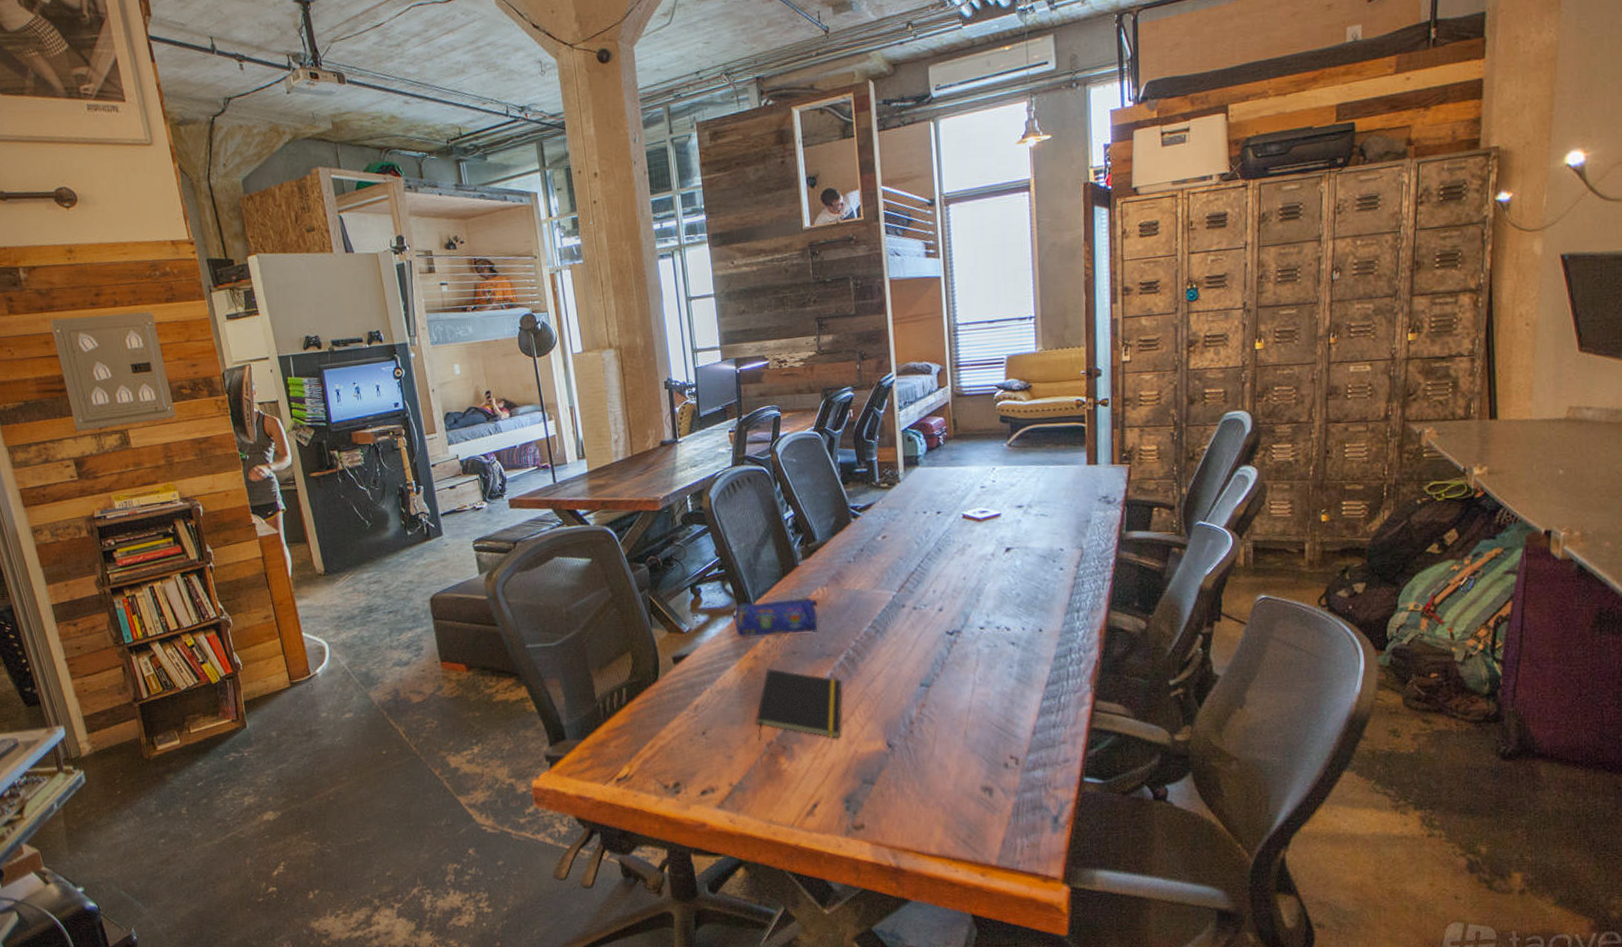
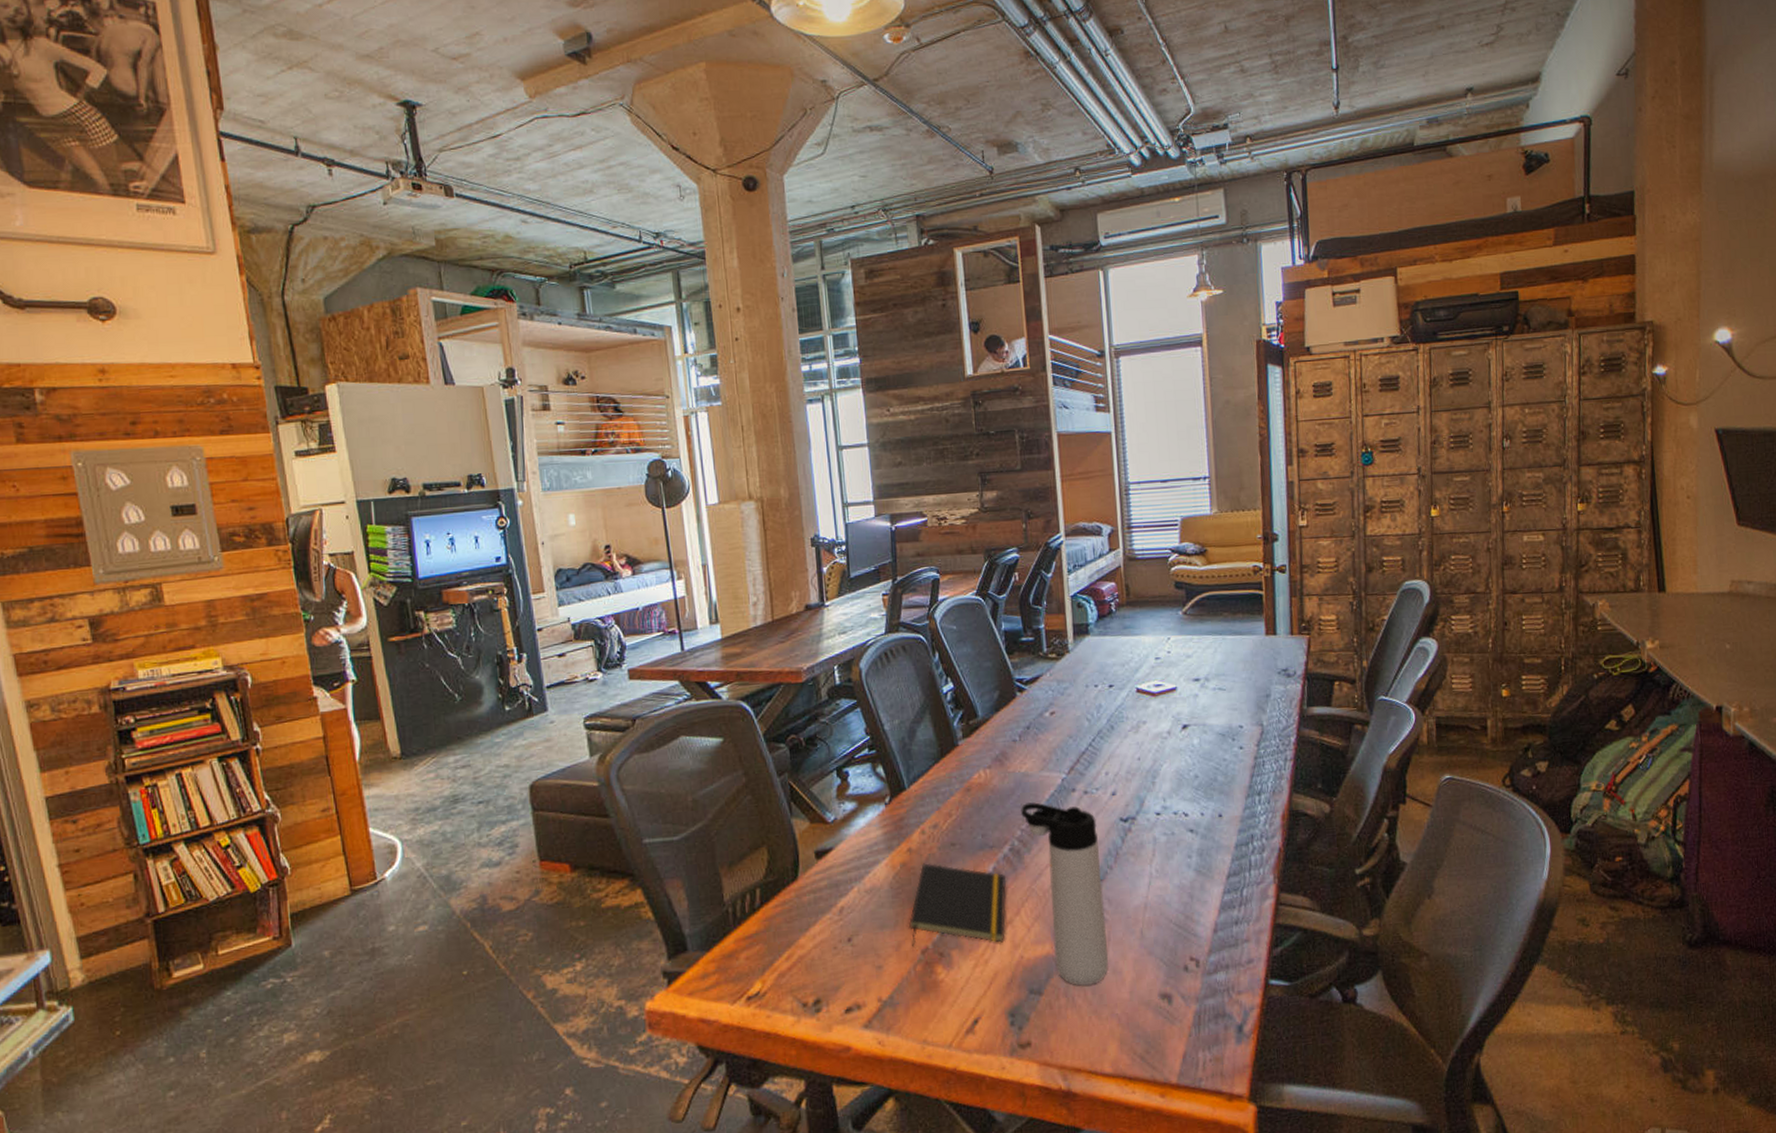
pencil case: present [735,597,819,637] -> none [886,780,981,828]
thermos bottle: none [854,616,935,779] -> present [1020,802,1108,986]

